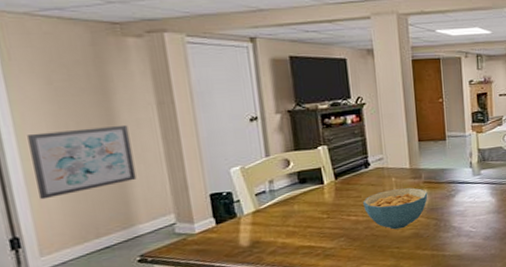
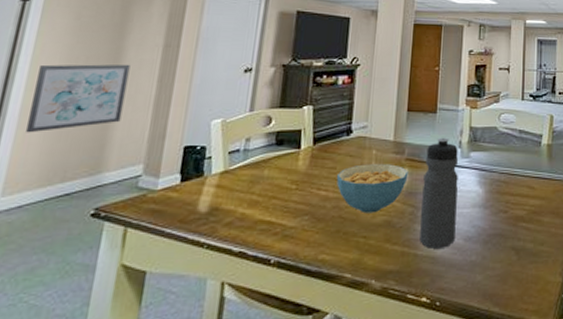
water bottle: none [441,160,476,250] -> present [419,137,458,249]

